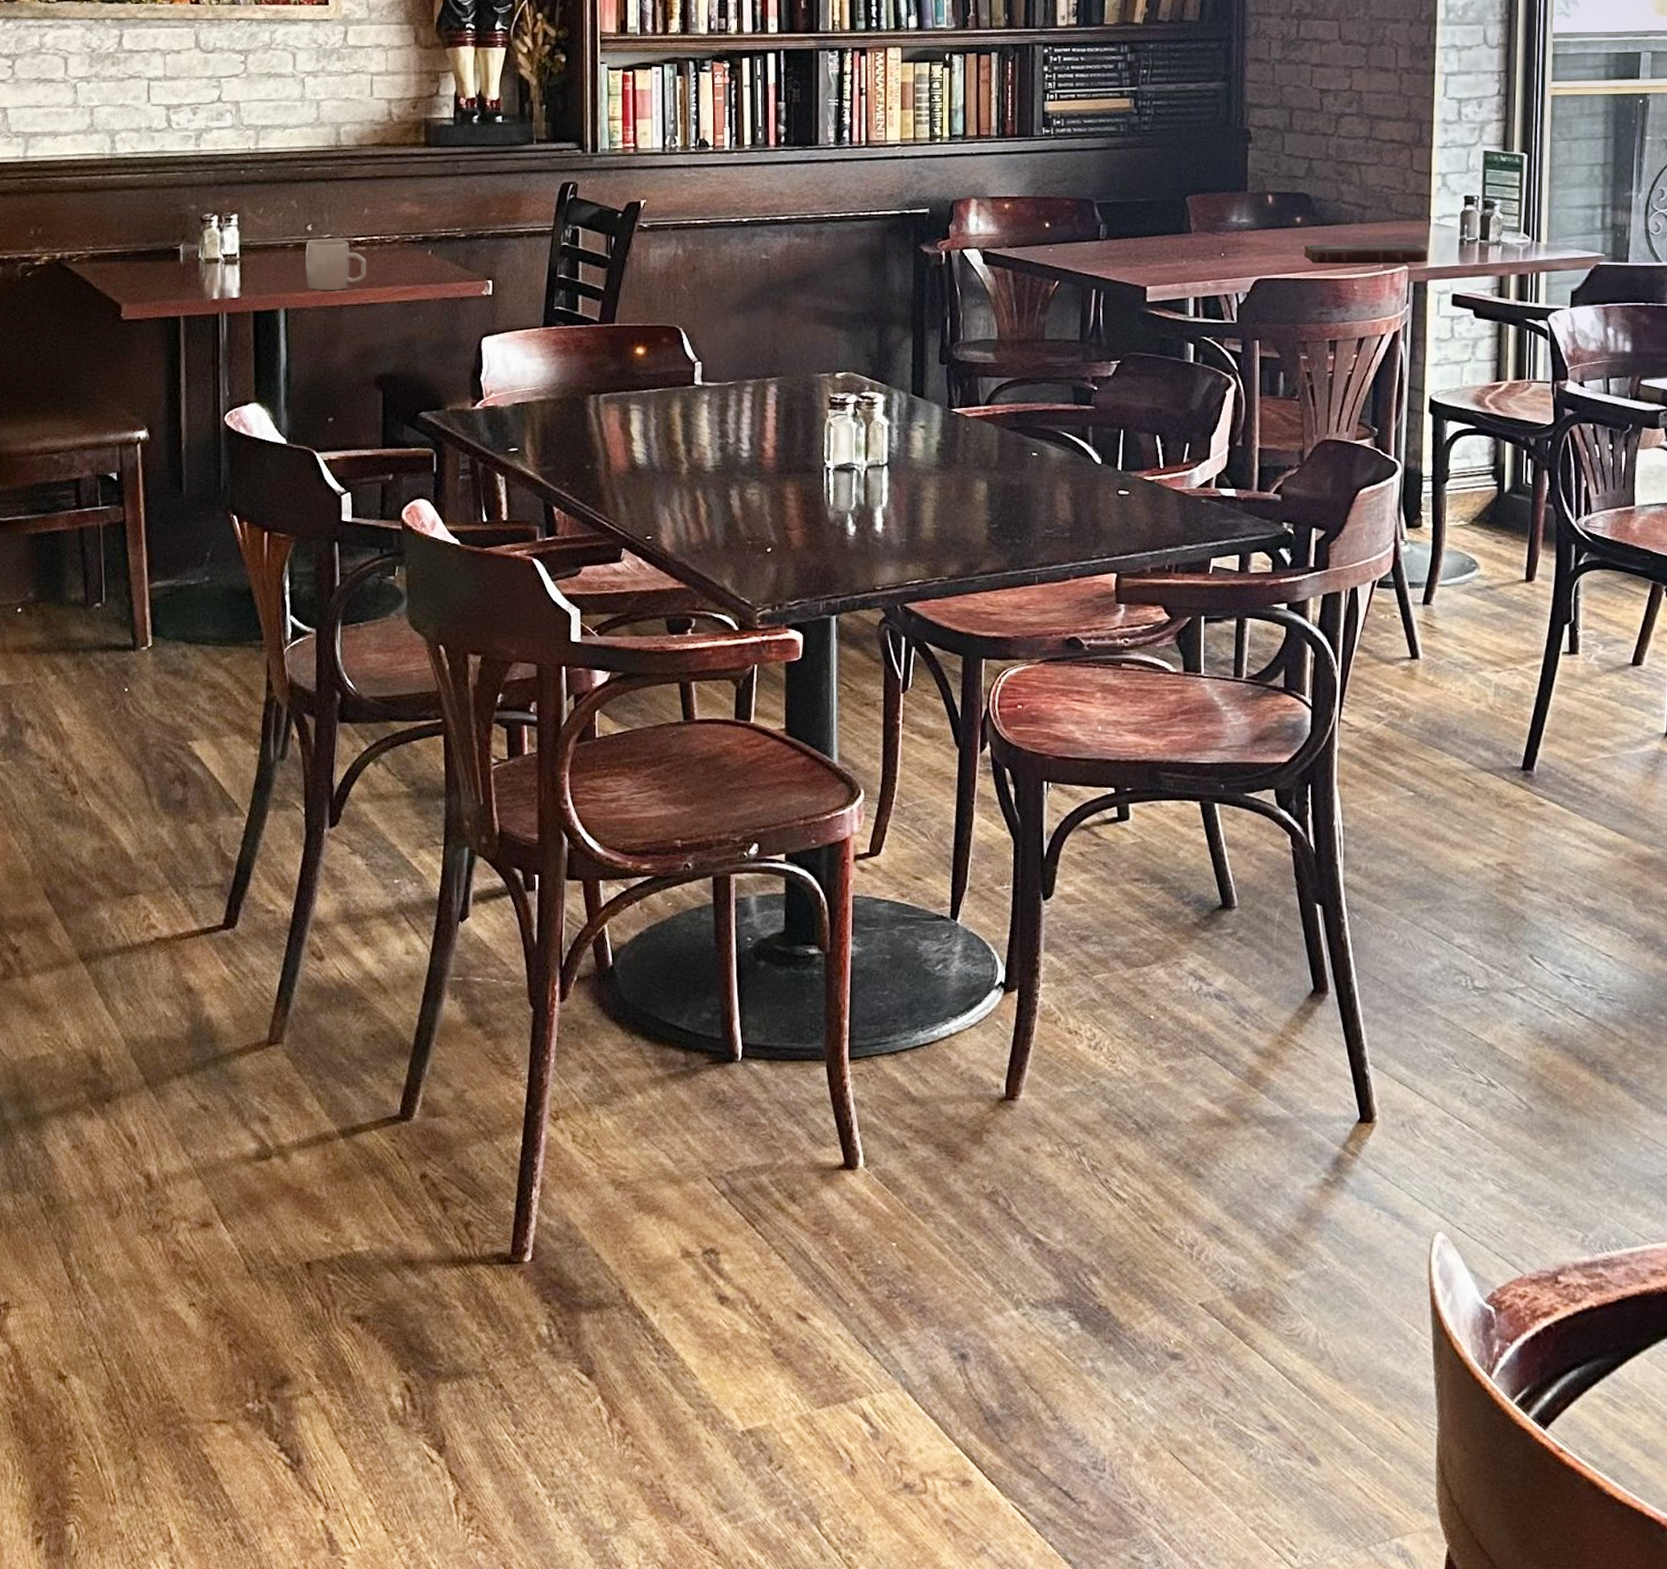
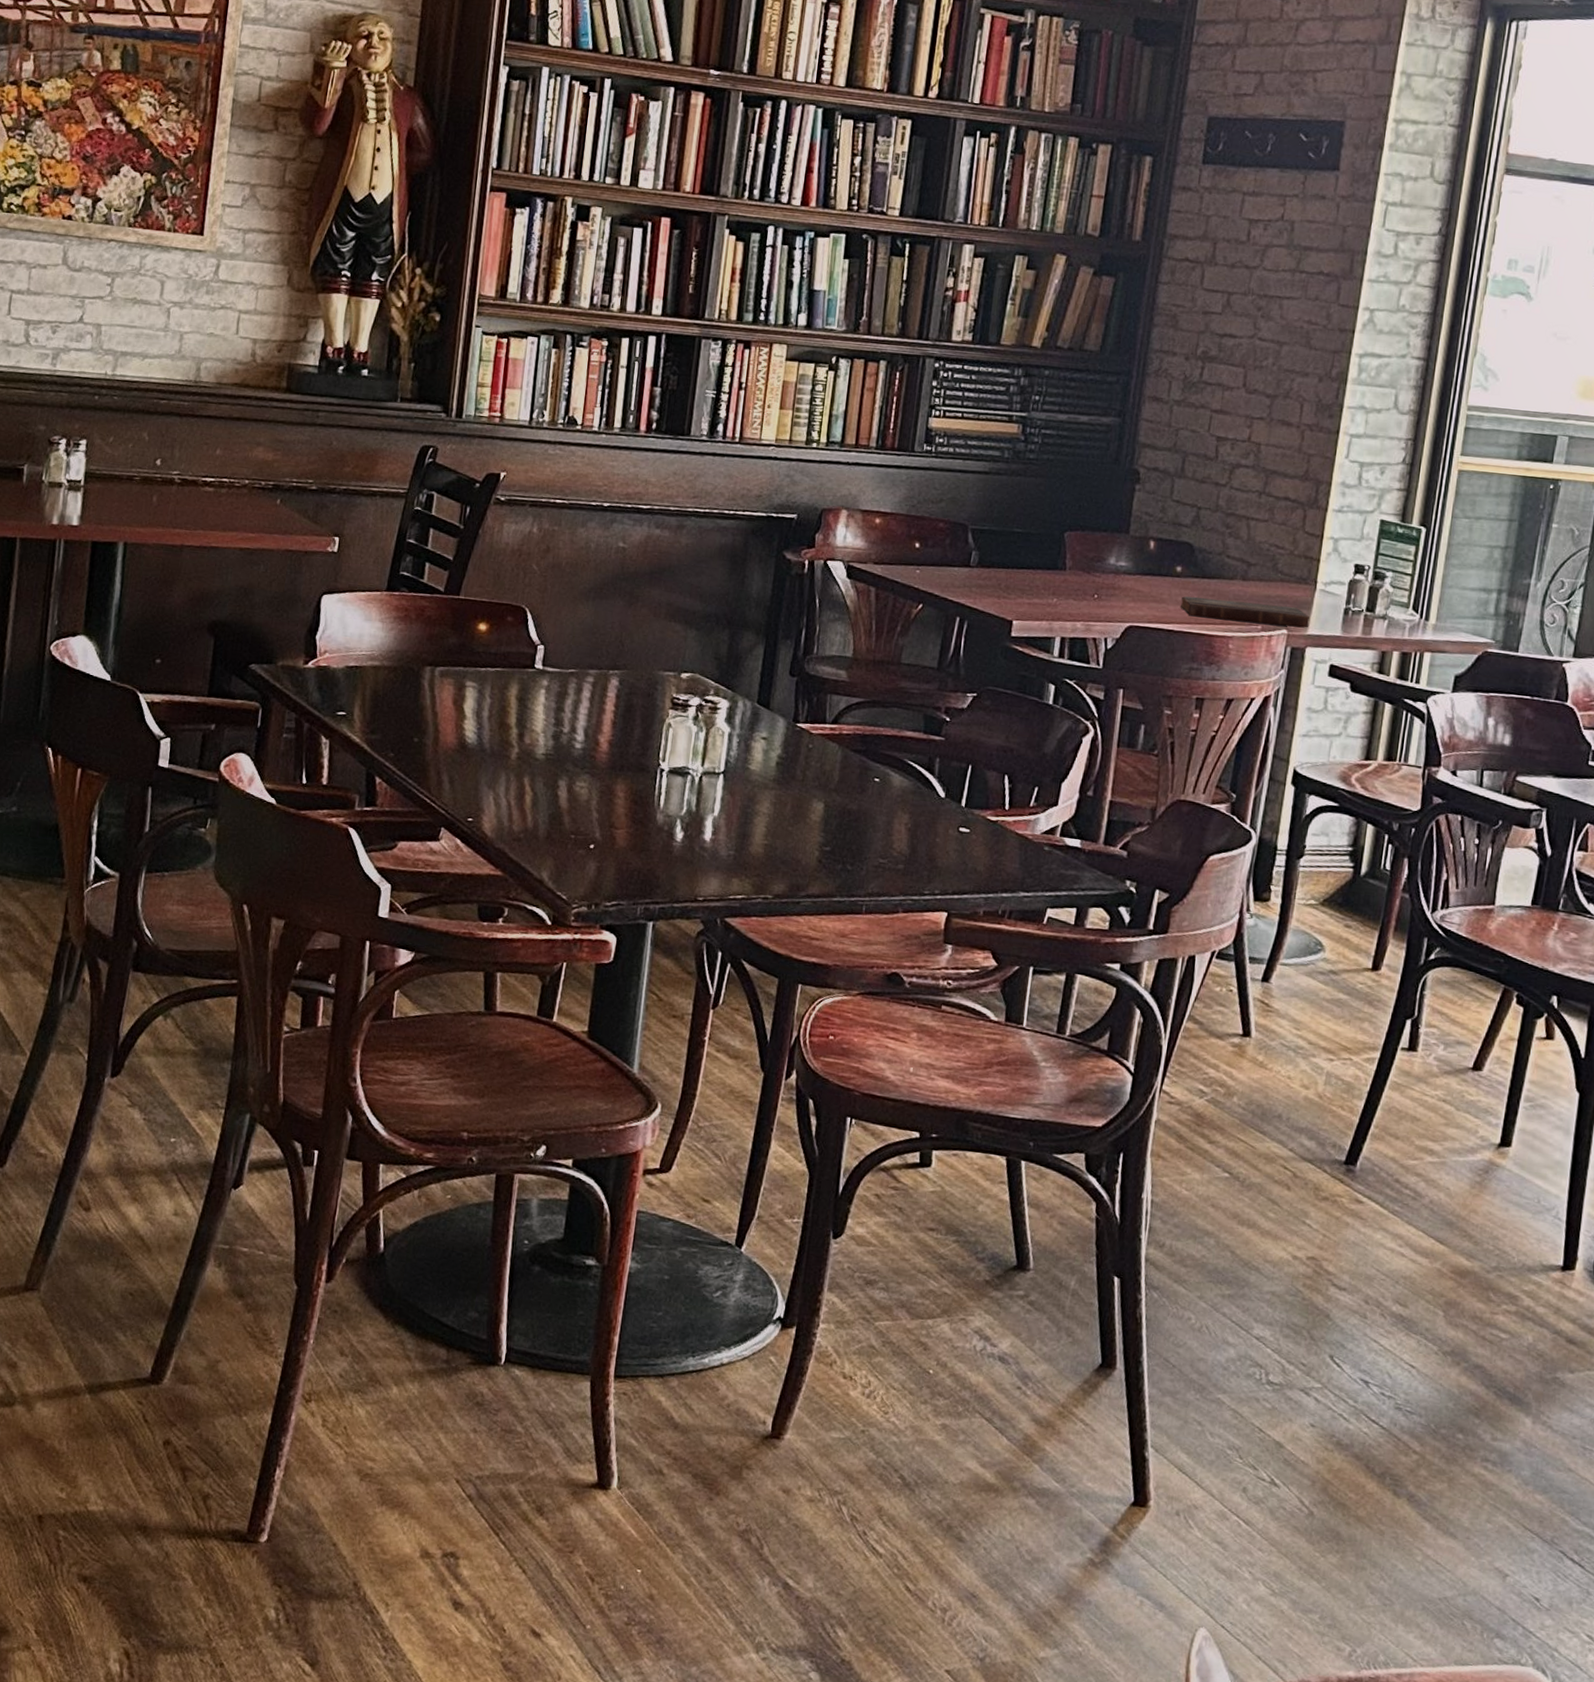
mug: present [305,240,367,290] -> none [148,475,214,530]

